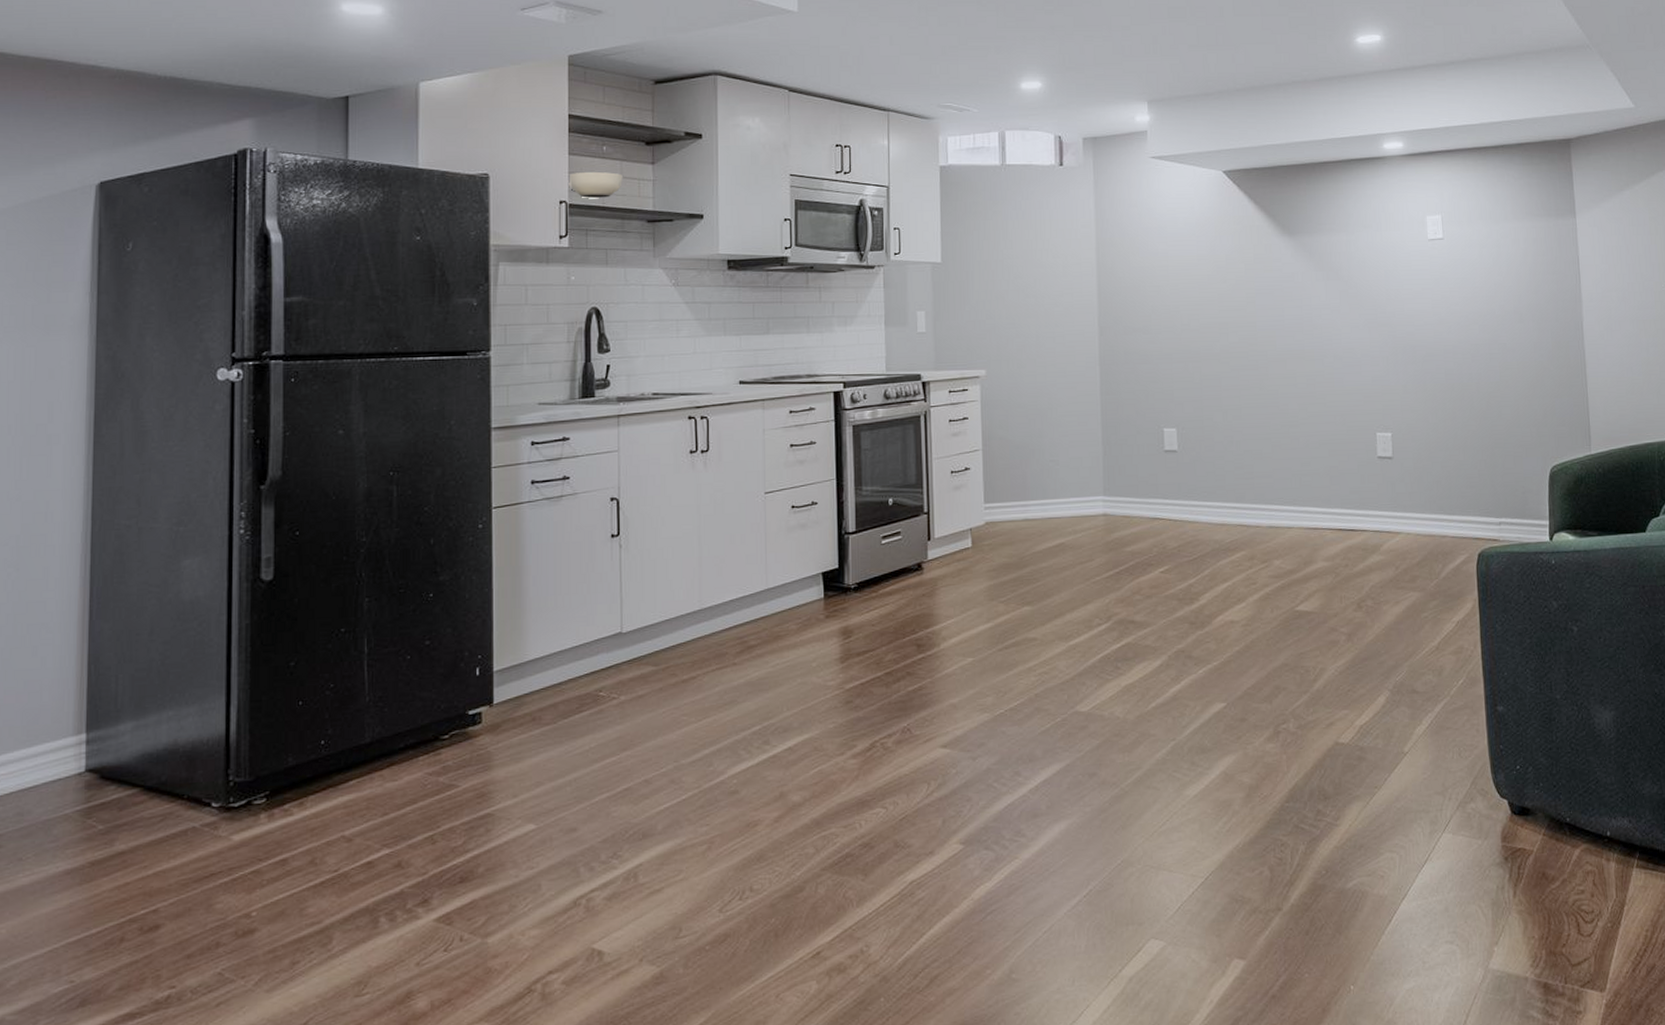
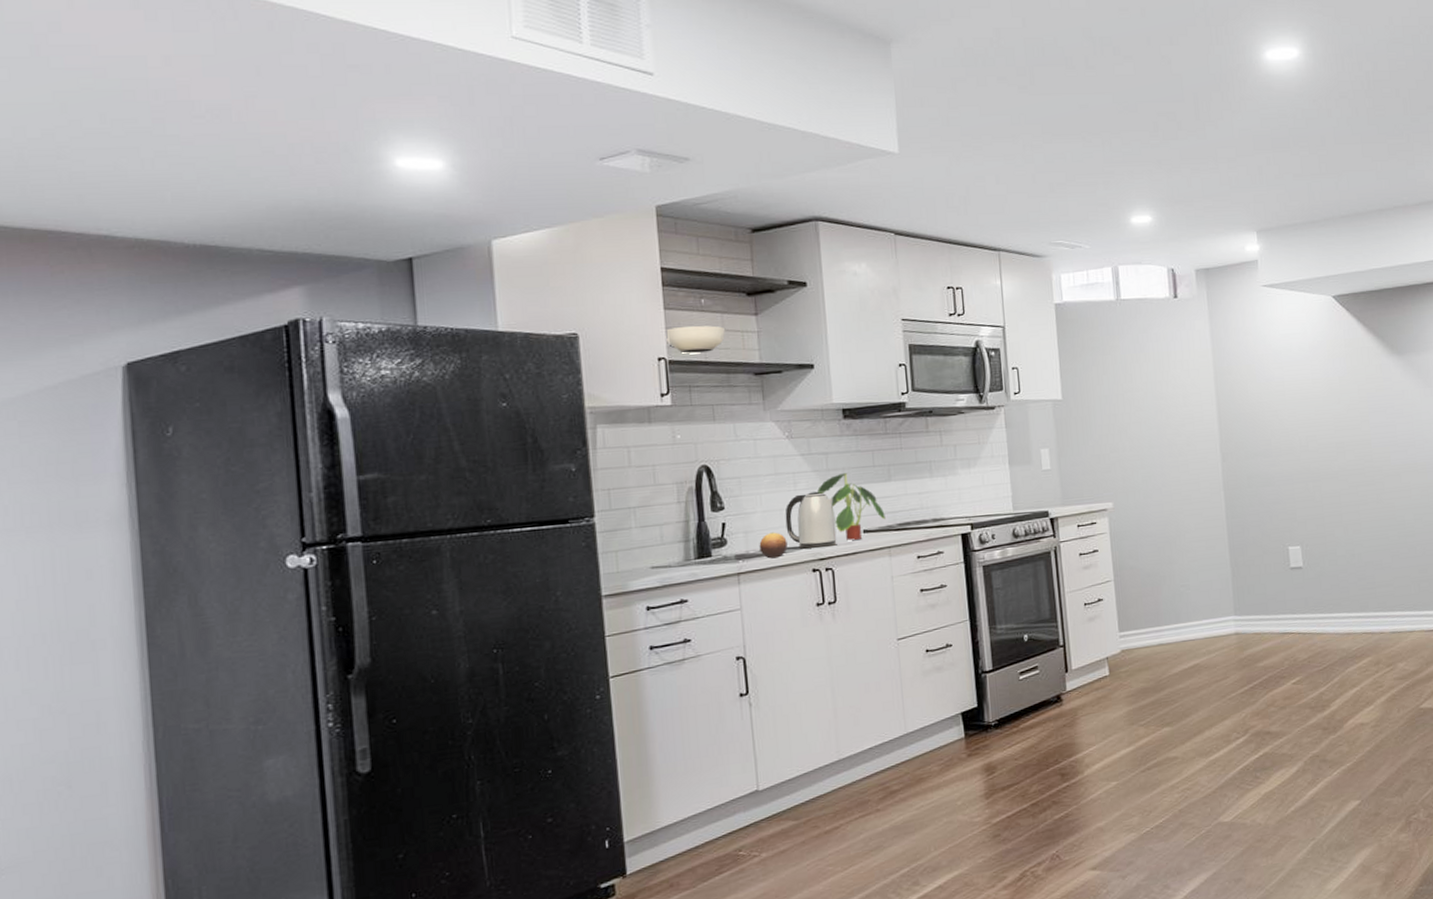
fruit: none [640,377,666,403] -> present [759,532,788,559]
kettle: none [666,340,714,397] -> present [785,491,837,549]
plant: none [697,323,761,390] -> present [816,473,886,540]

